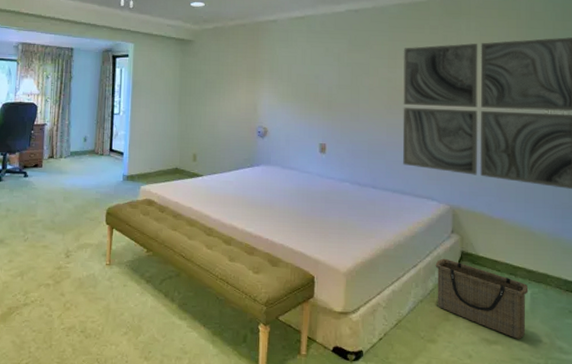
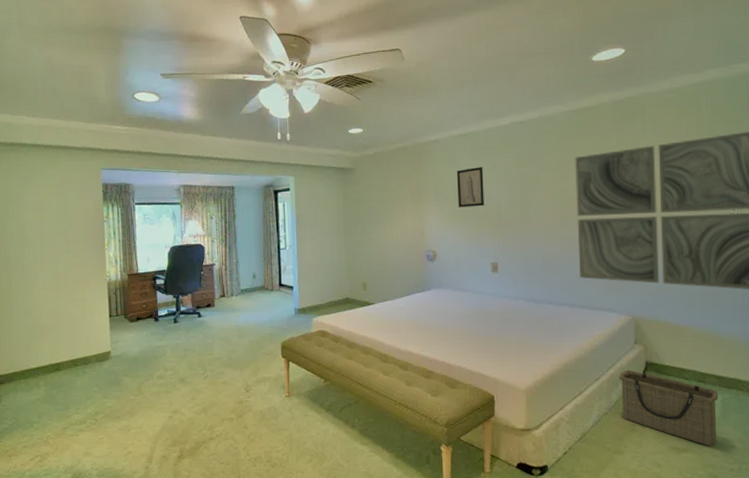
wall art: none [291,49,317,88] -> present [456,167,484,208]

